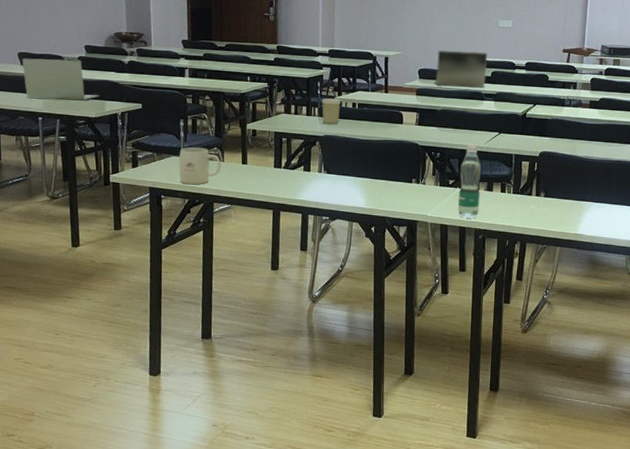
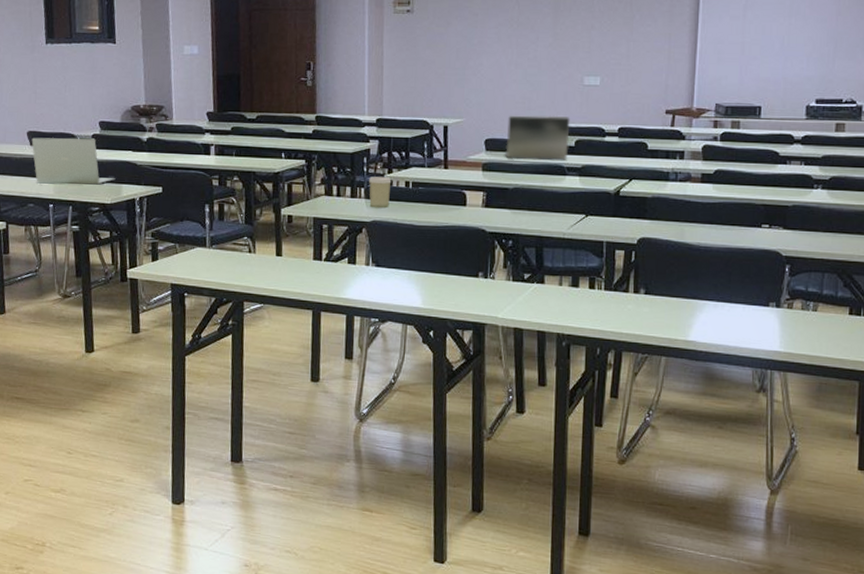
mug: present [178,147,221,185] -> none [203,236,252,281]
bottle: present [457,143,482,218] -> none [535,229,565,321]

